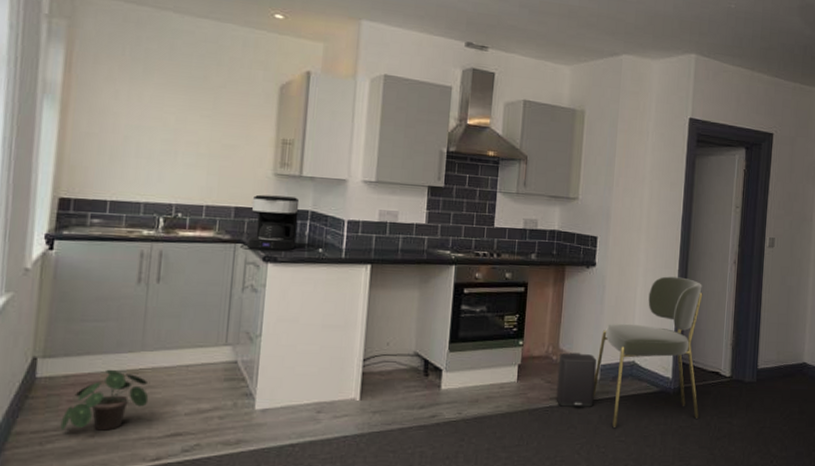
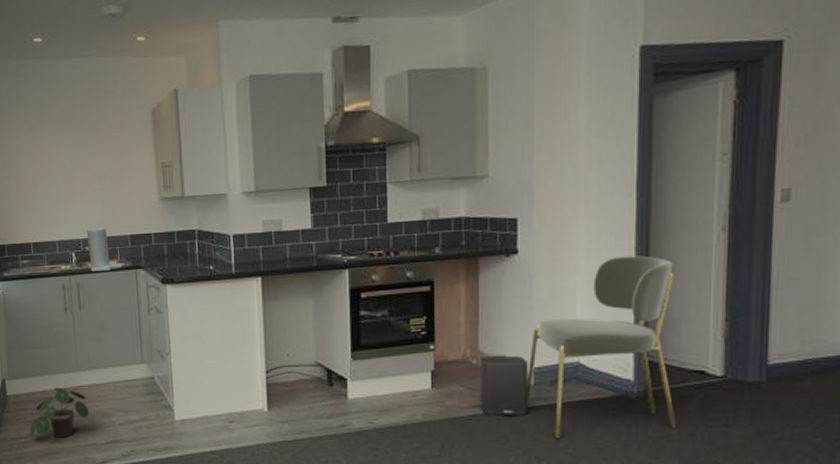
paper towel: none [179,194,225,242] -> present [87,228,126,271]
coffee maker: present [240,194,317,253] -> none [140,218,208,275]

